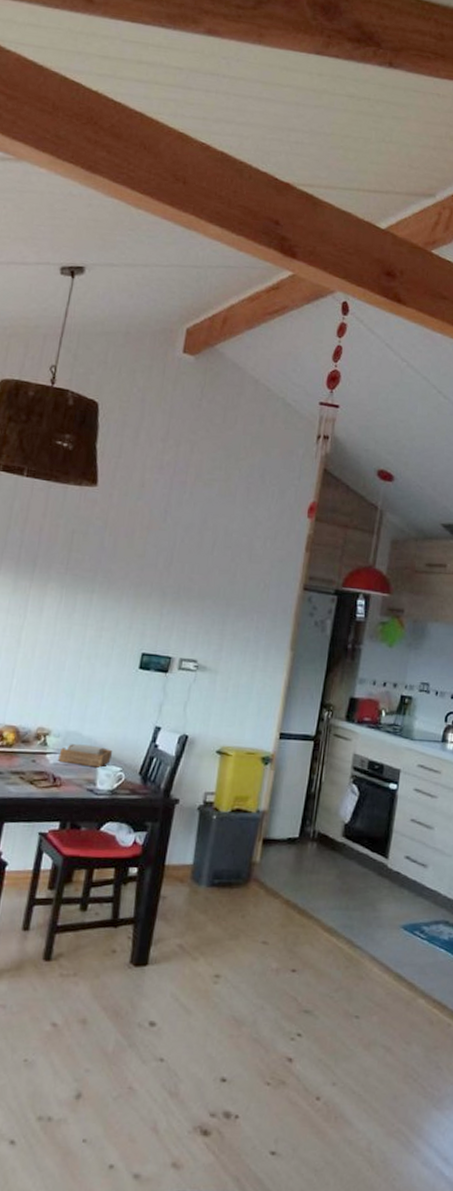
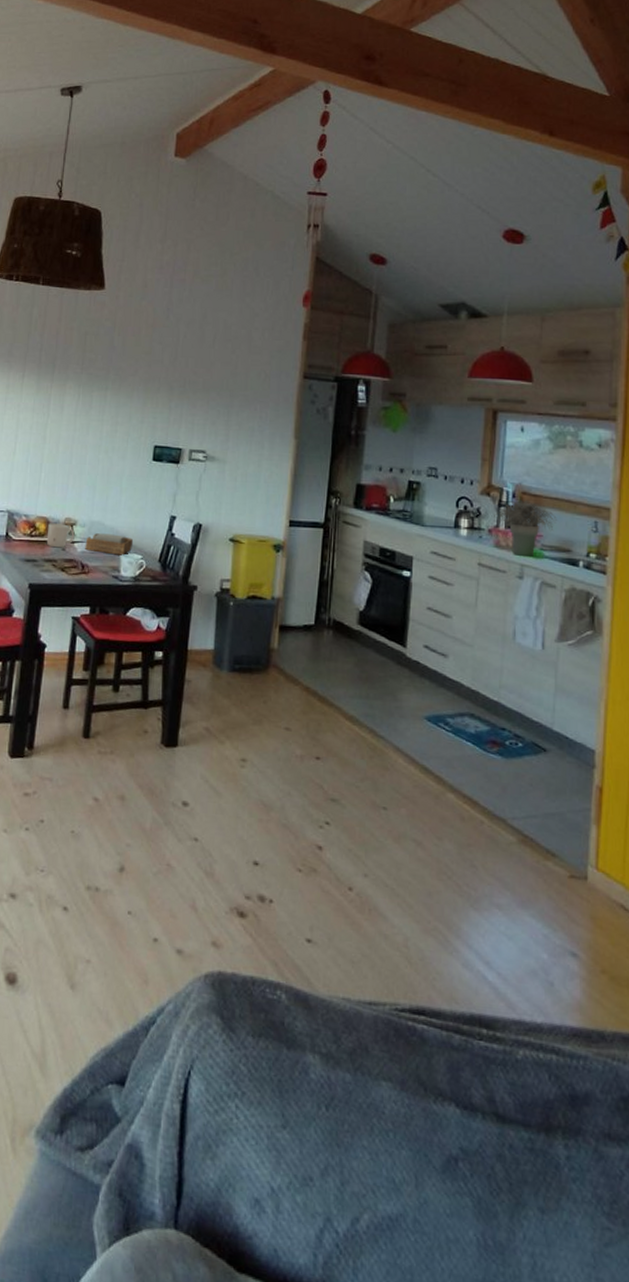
mug: none [14,733,48,760] -> present [46,523,75,548]

